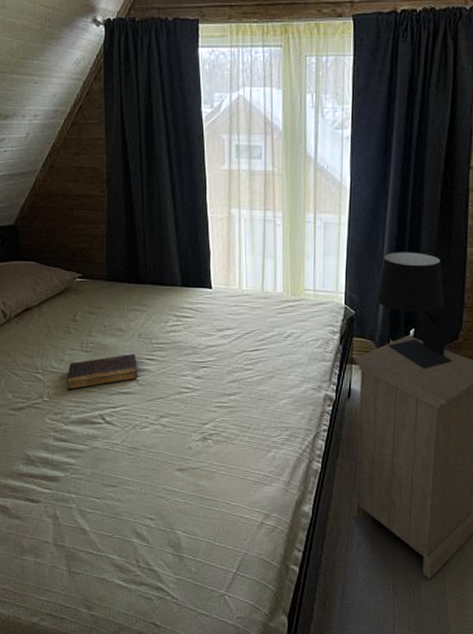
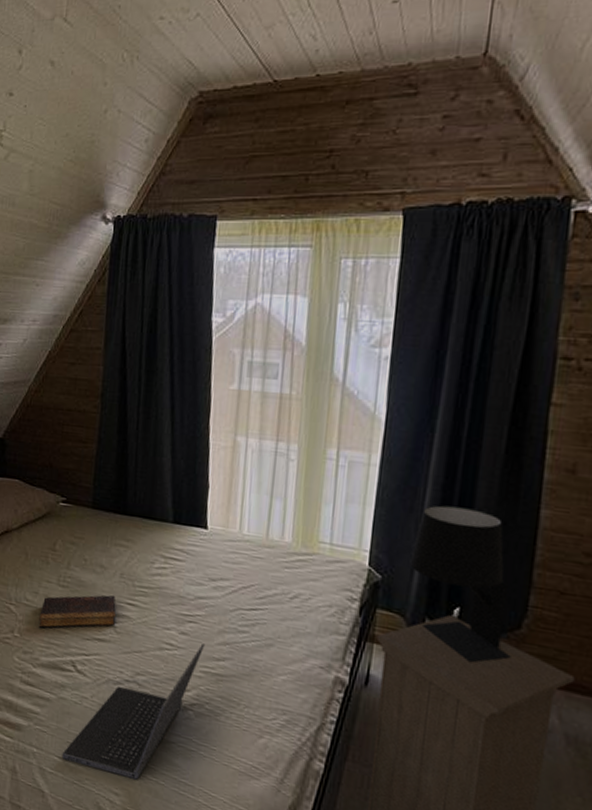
laptop computer: none [99,384,217,504] -> present [61,643,205,780]

